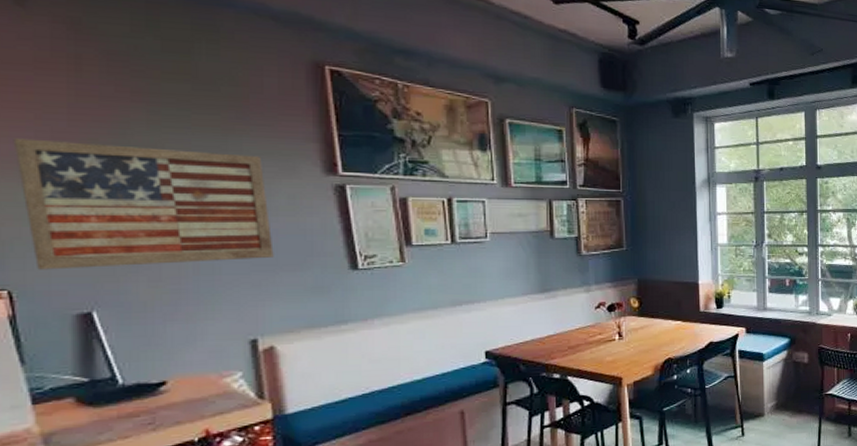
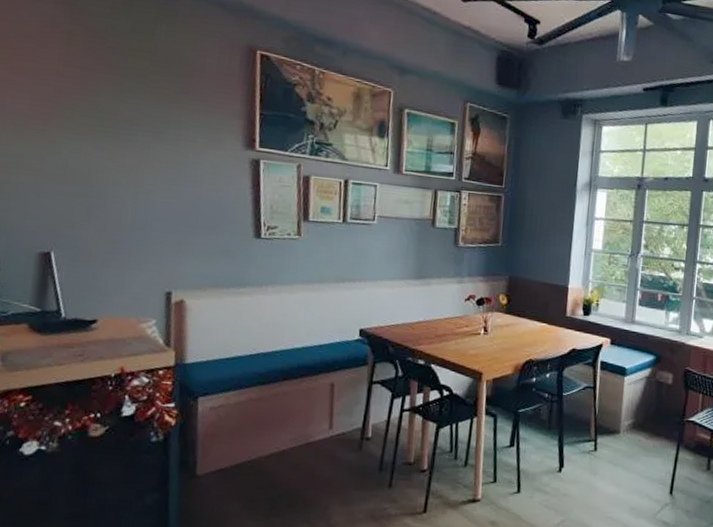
wall art: present [13,138,274,270] -> none [14,98,196,220]

